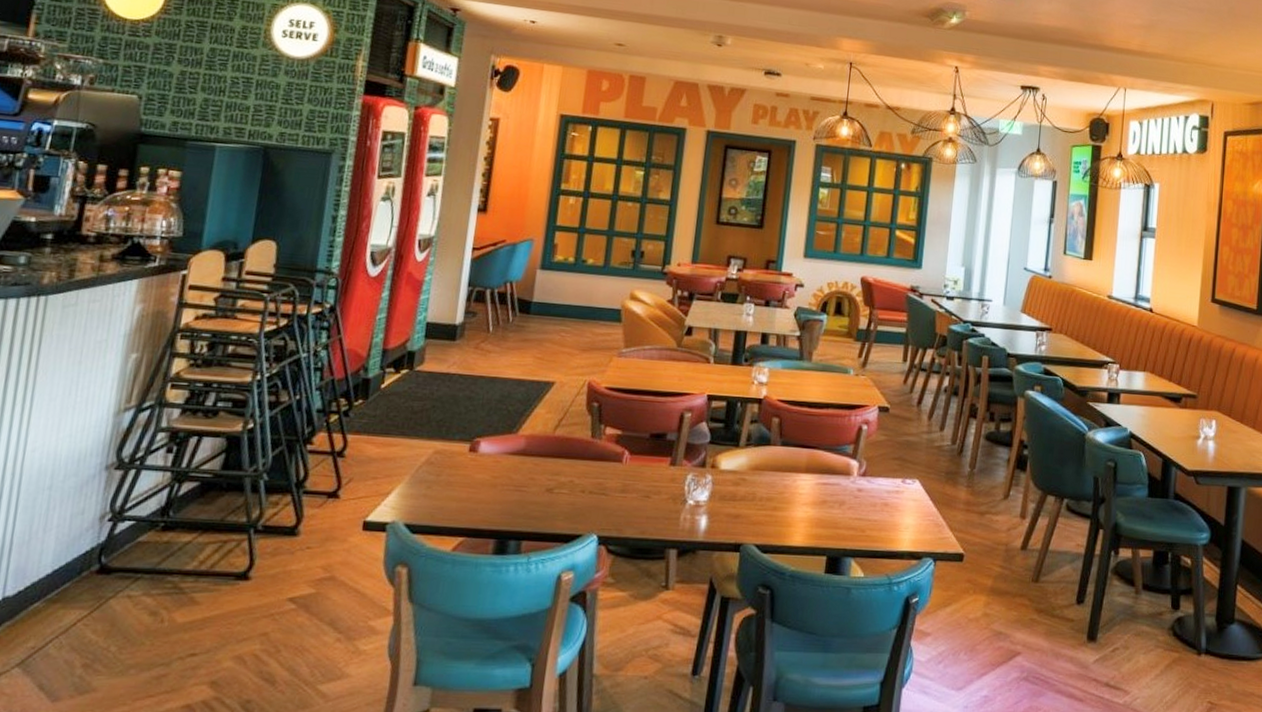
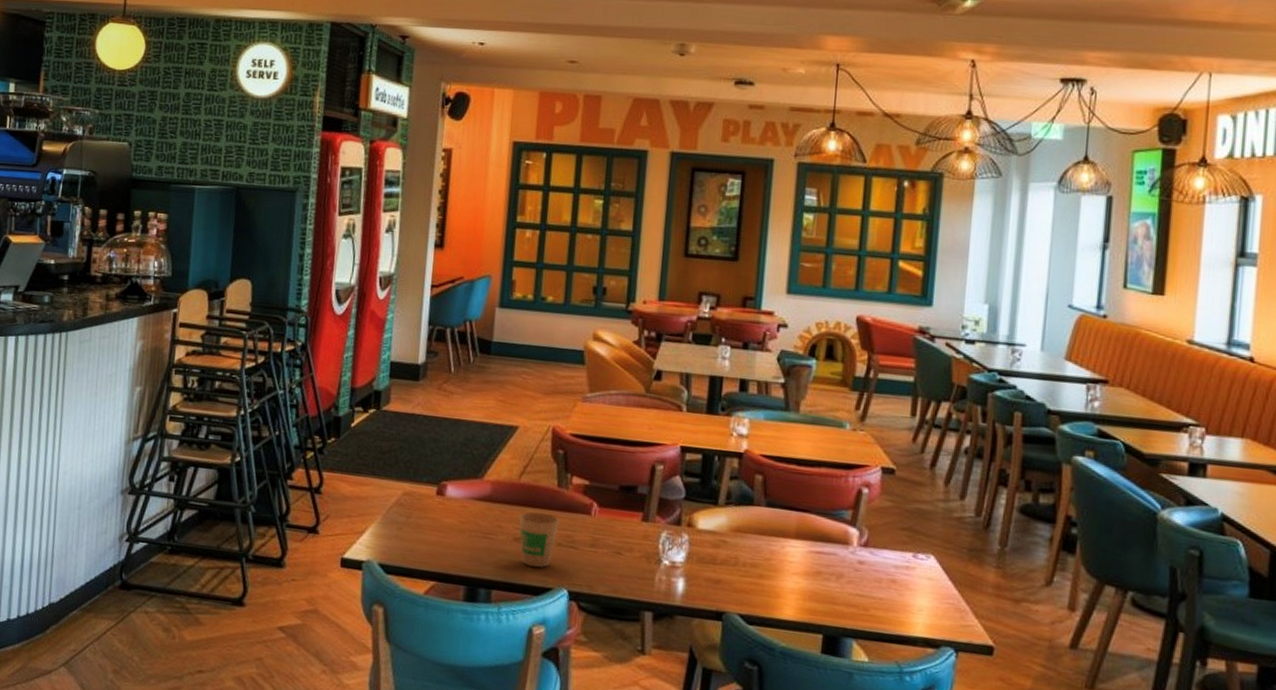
paper cup: none [552,463,593,516] -> present [519,512,561,568]

